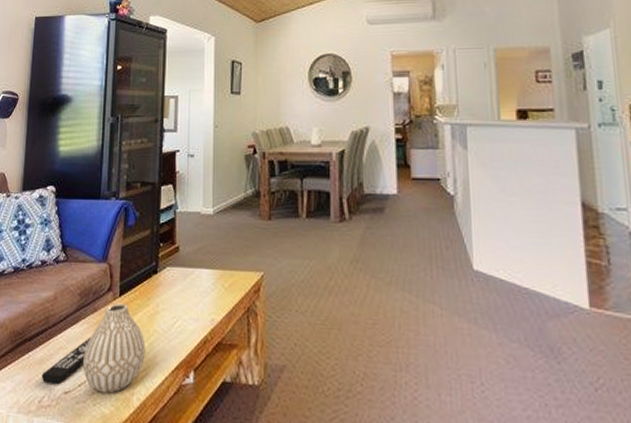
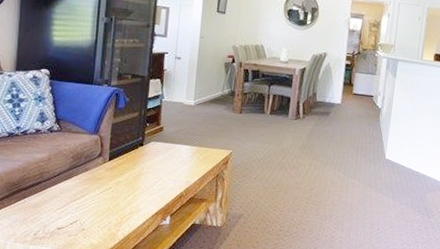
remote control: present [41,337,91,385] -> none [36,189,82,223]
vase: present [83,303,146,394] -> none [75,166,131,230]

